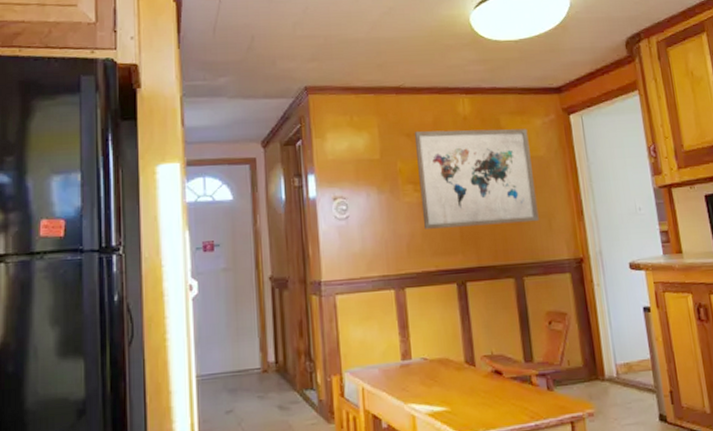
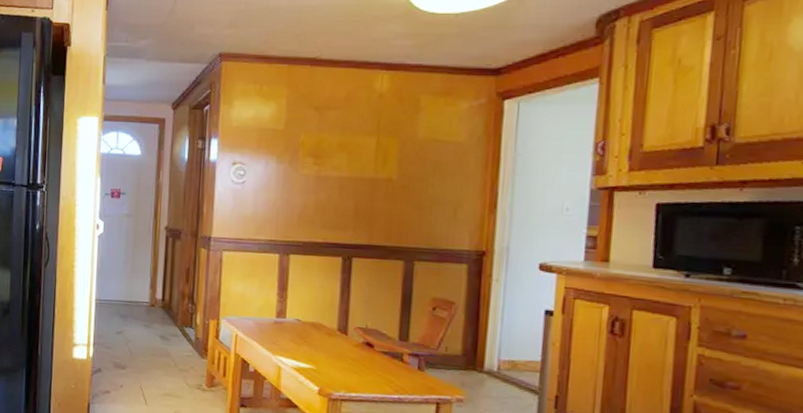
wall art: present [414,128,539,229] -> none [318,106,450,209]

